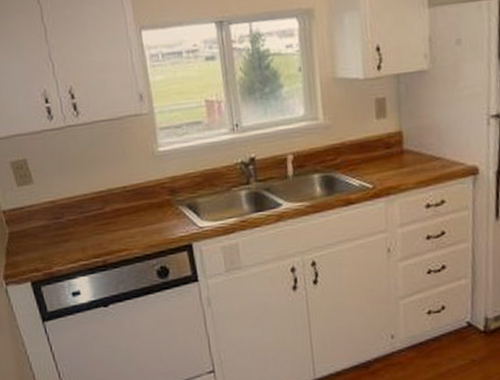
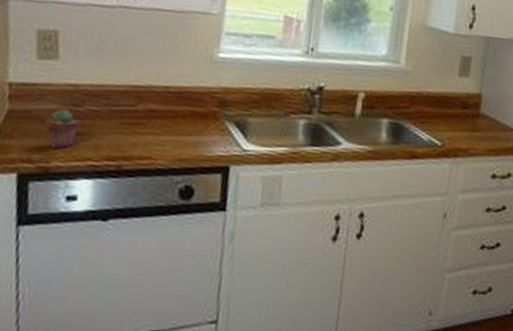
potted succulent: none [38,223,66,256] -> present [45,109,80,149]

